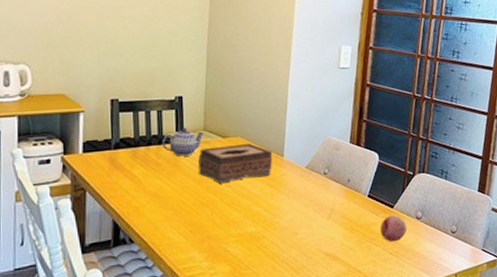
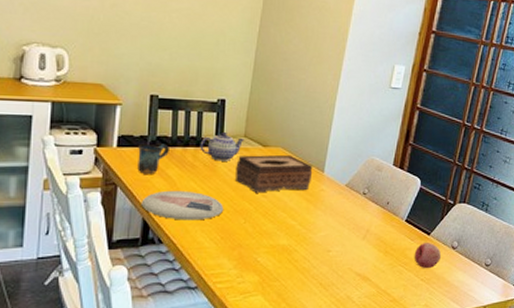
mug: none [103,145,133,176] -> present [137,144,169,174]
plate: none [110,188,191,219] -> present [141,190,224,221]

